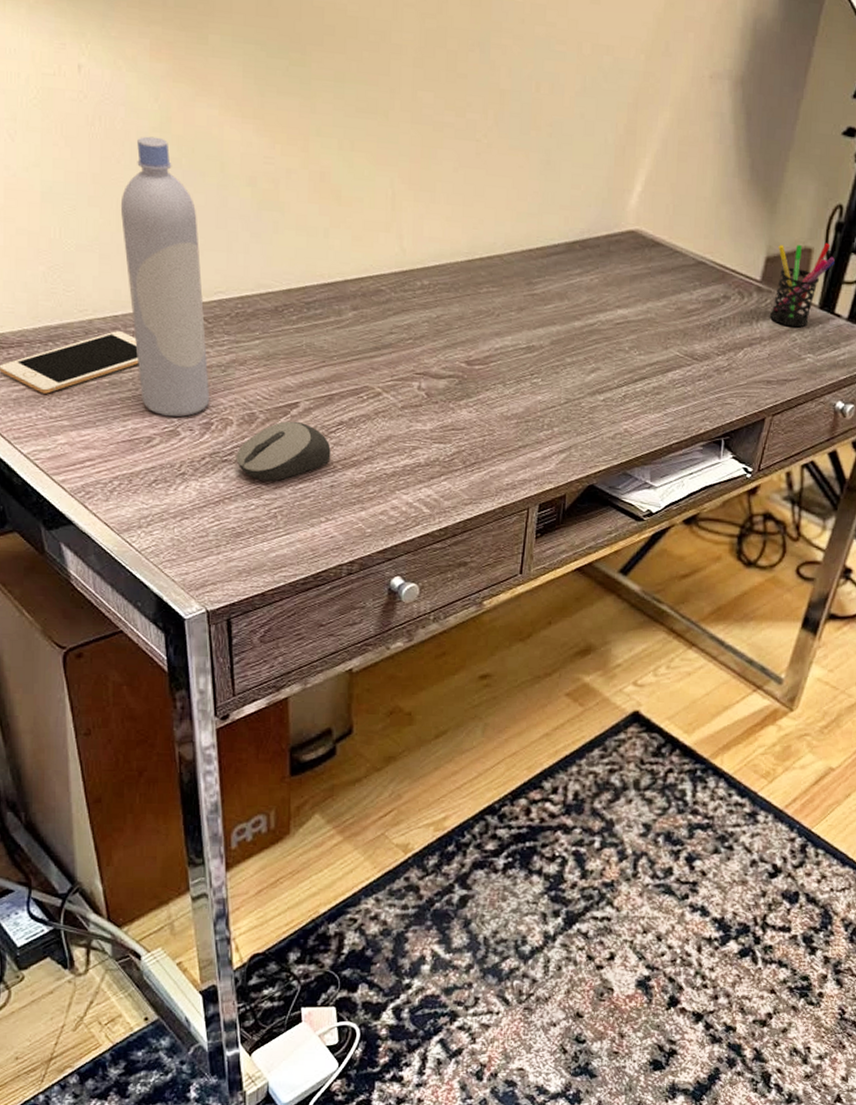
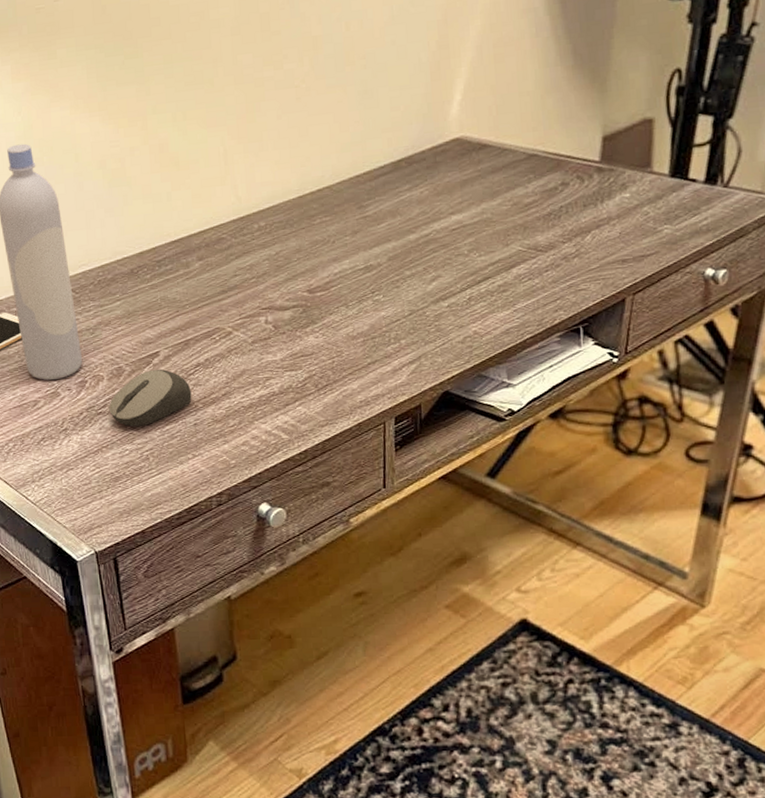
pen holder: present [770,242,835,328] -> none [614,109,681,202]

